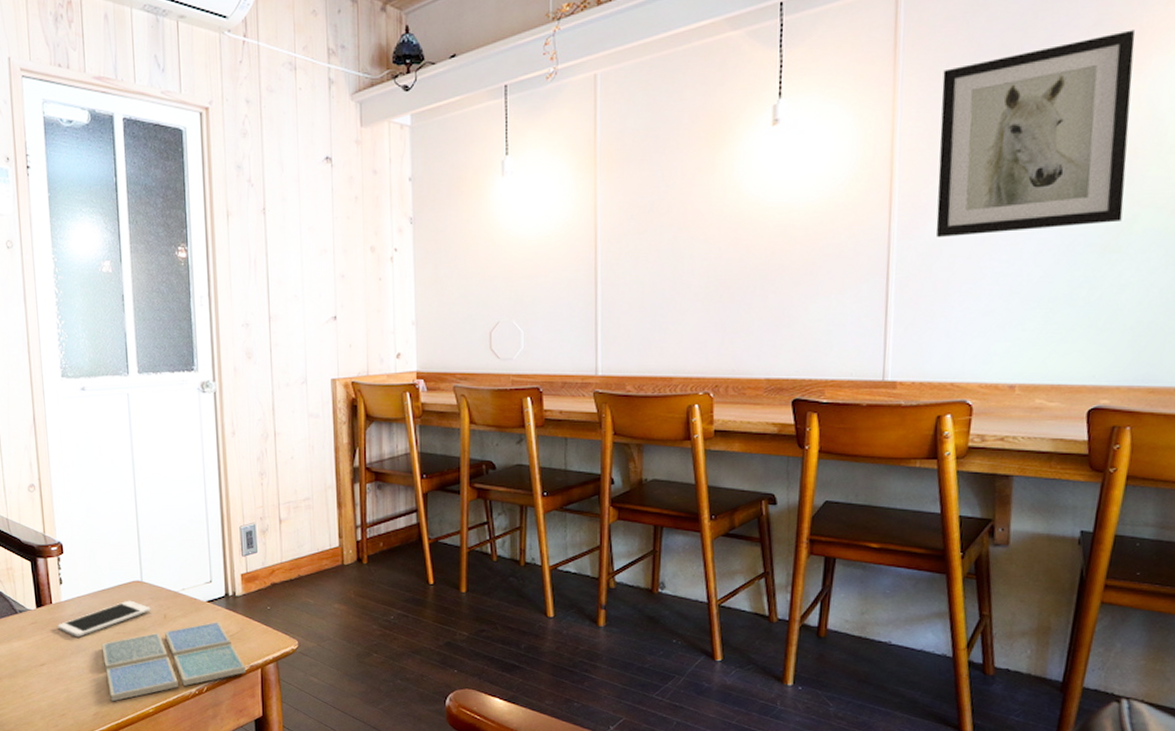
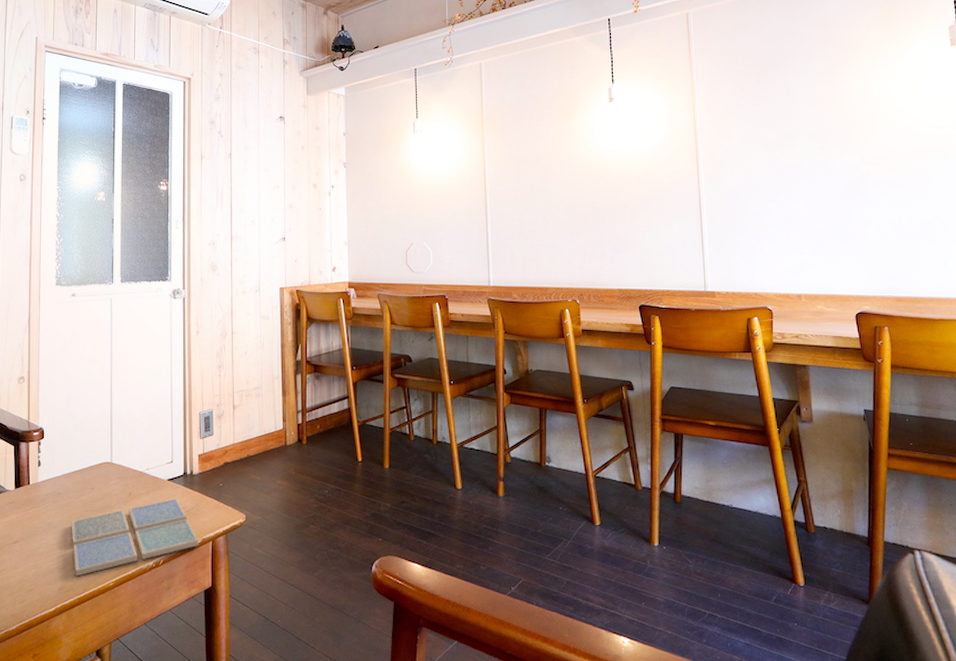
cell phone: present [57,600,151,638] -> none [33,480,118,516]
wall art: present [936,30,1136,237] -> none [724,45,859,184]

